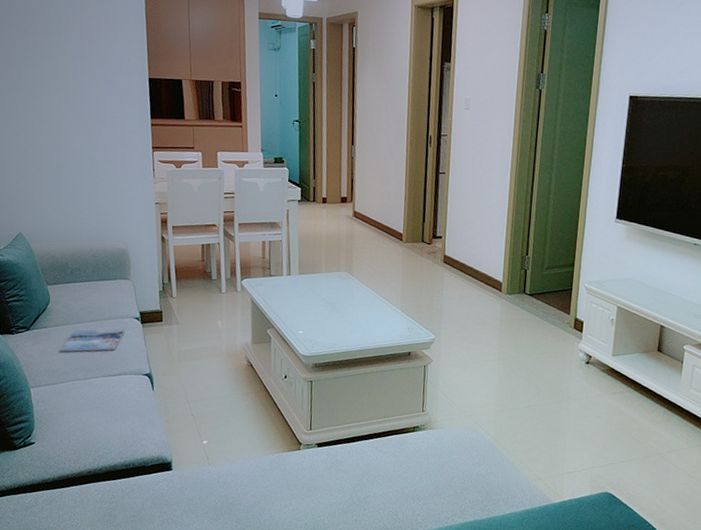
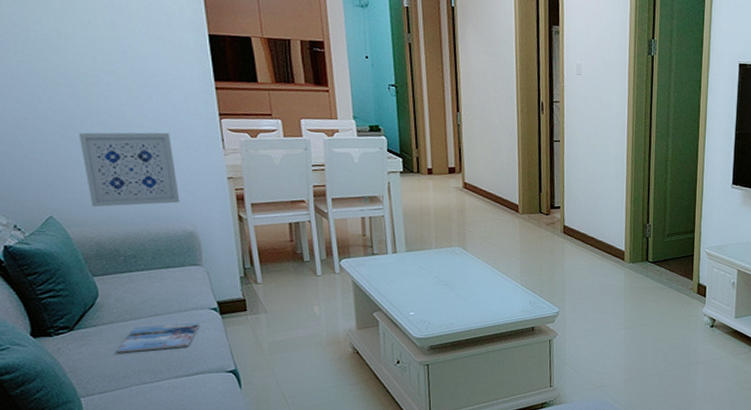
wall art: none [45,162,117,226] -> present [78,132,180,208]

